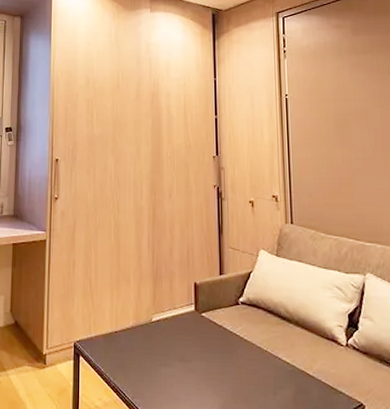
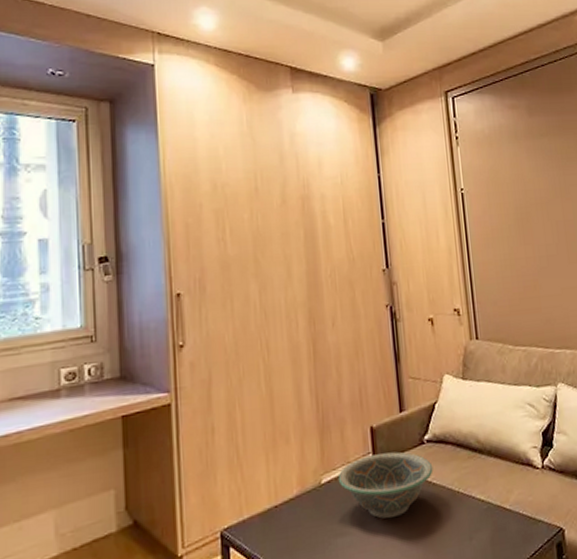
decorative bowl: none [165,306,245,361] -> present [337,451,433,519]

